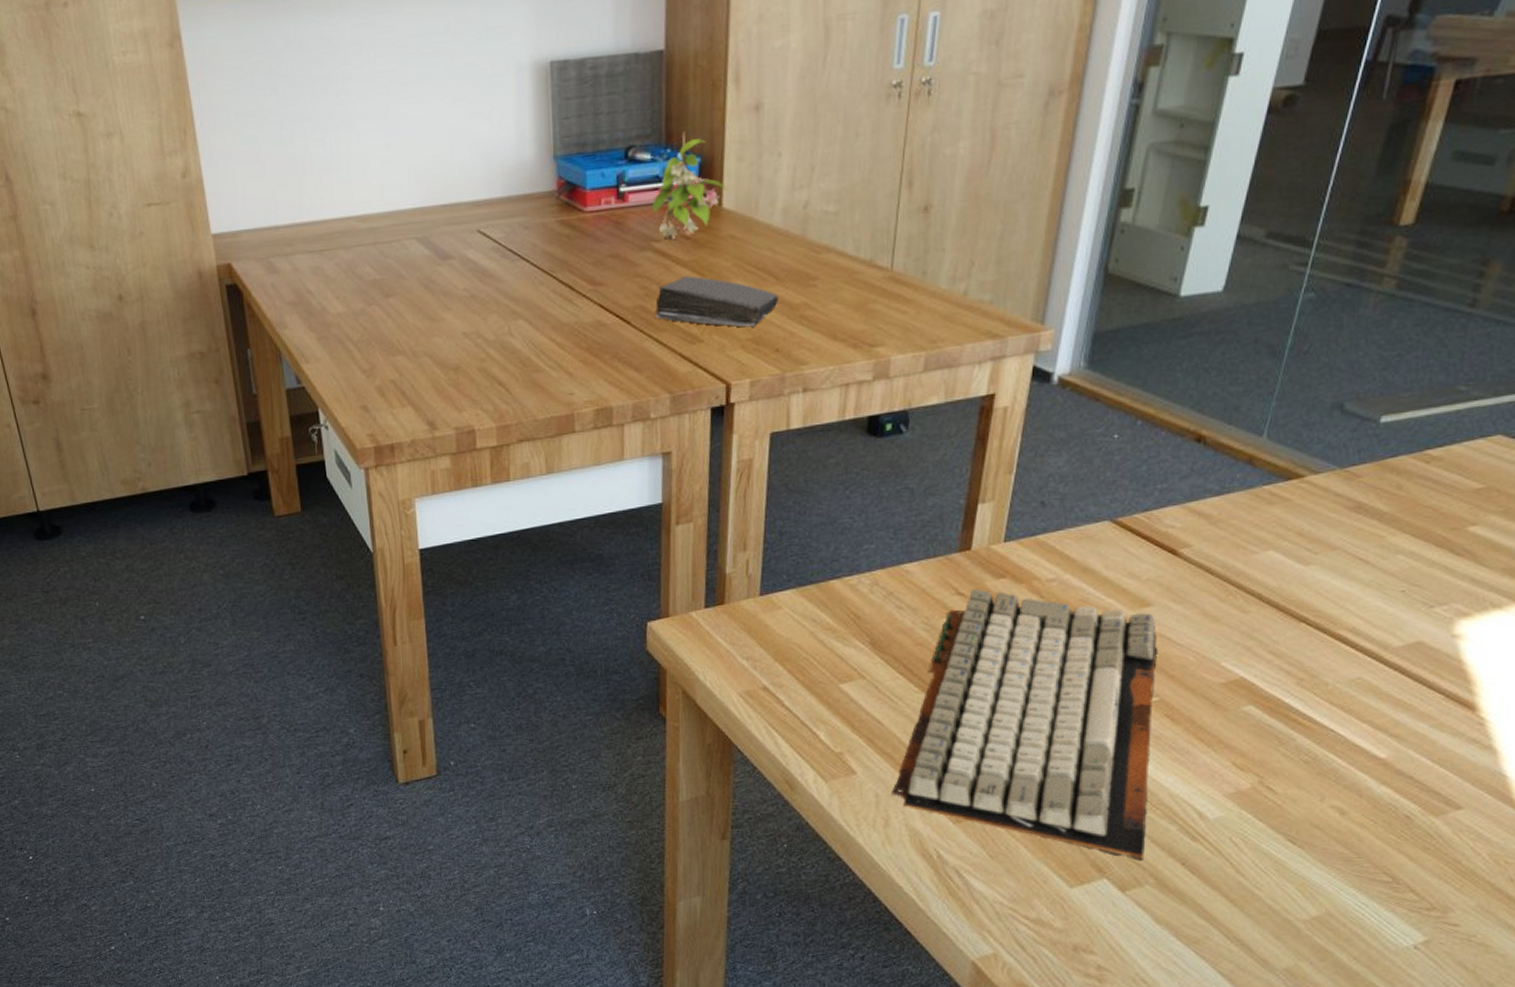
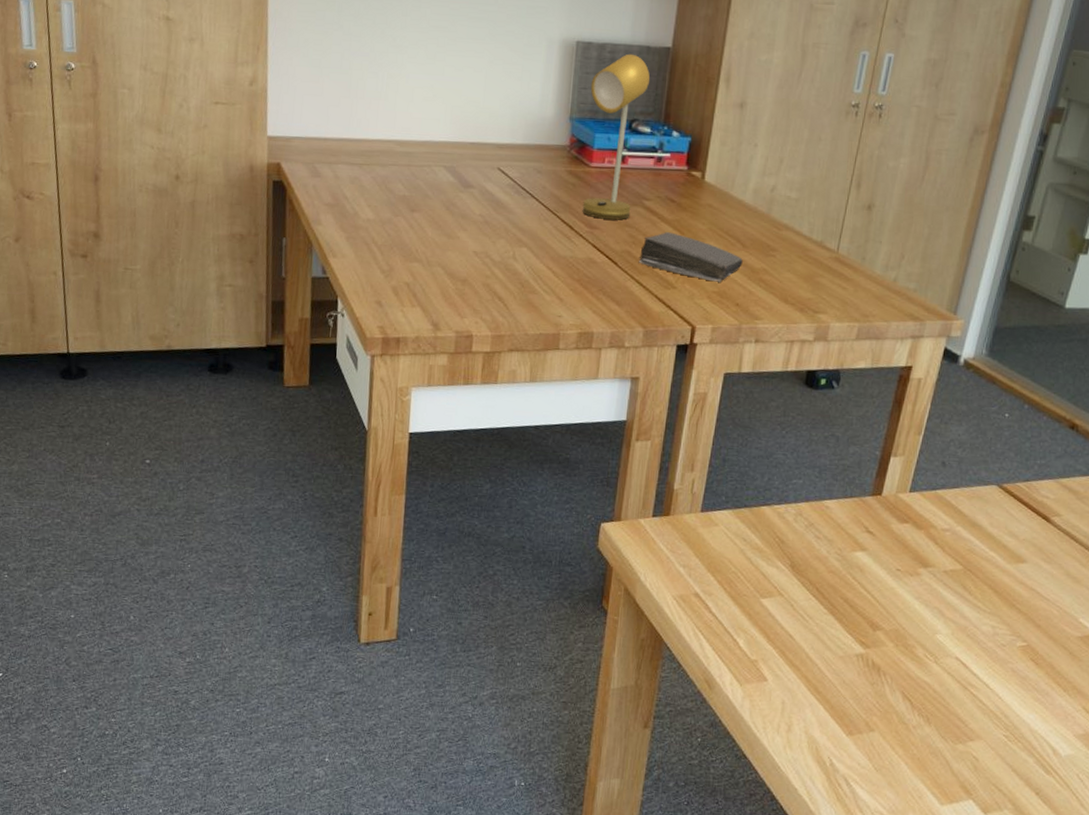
desk lamp: none [573,65,643,273] -> present [582,53,650,220]
plant: present [653,131,727,241] -> none [647,114,710,201]
keyboard: present [892,588,1158,861] -> none [796,529,1029,787]

